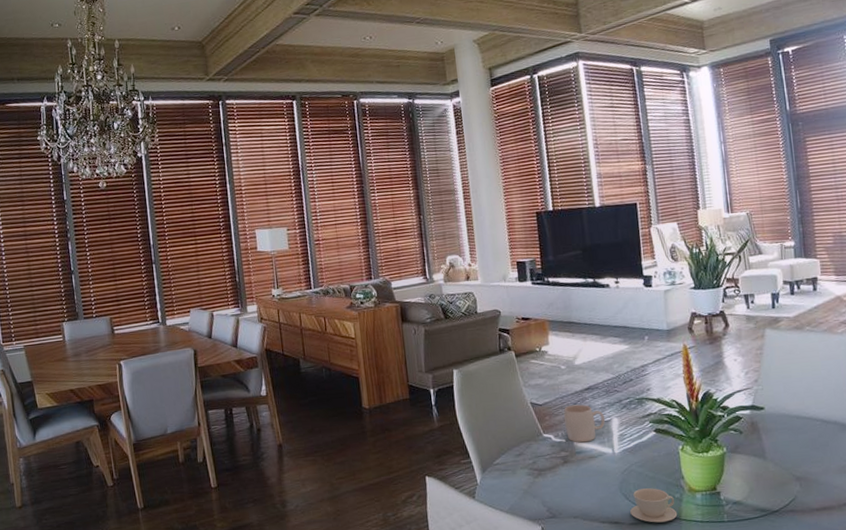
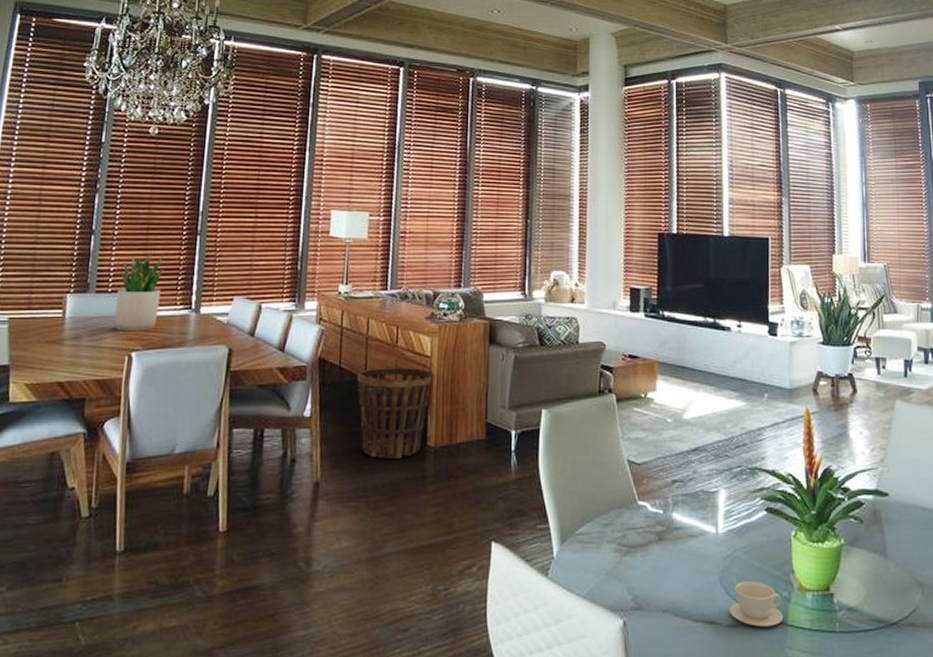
planter: none [99,282,135,346] -> present [114,252,165,332]
basket: none [298,348,360,421] -> present [357,368,433,458]
mug: present [563,404,605,443] -> none [664,468,710,516]

